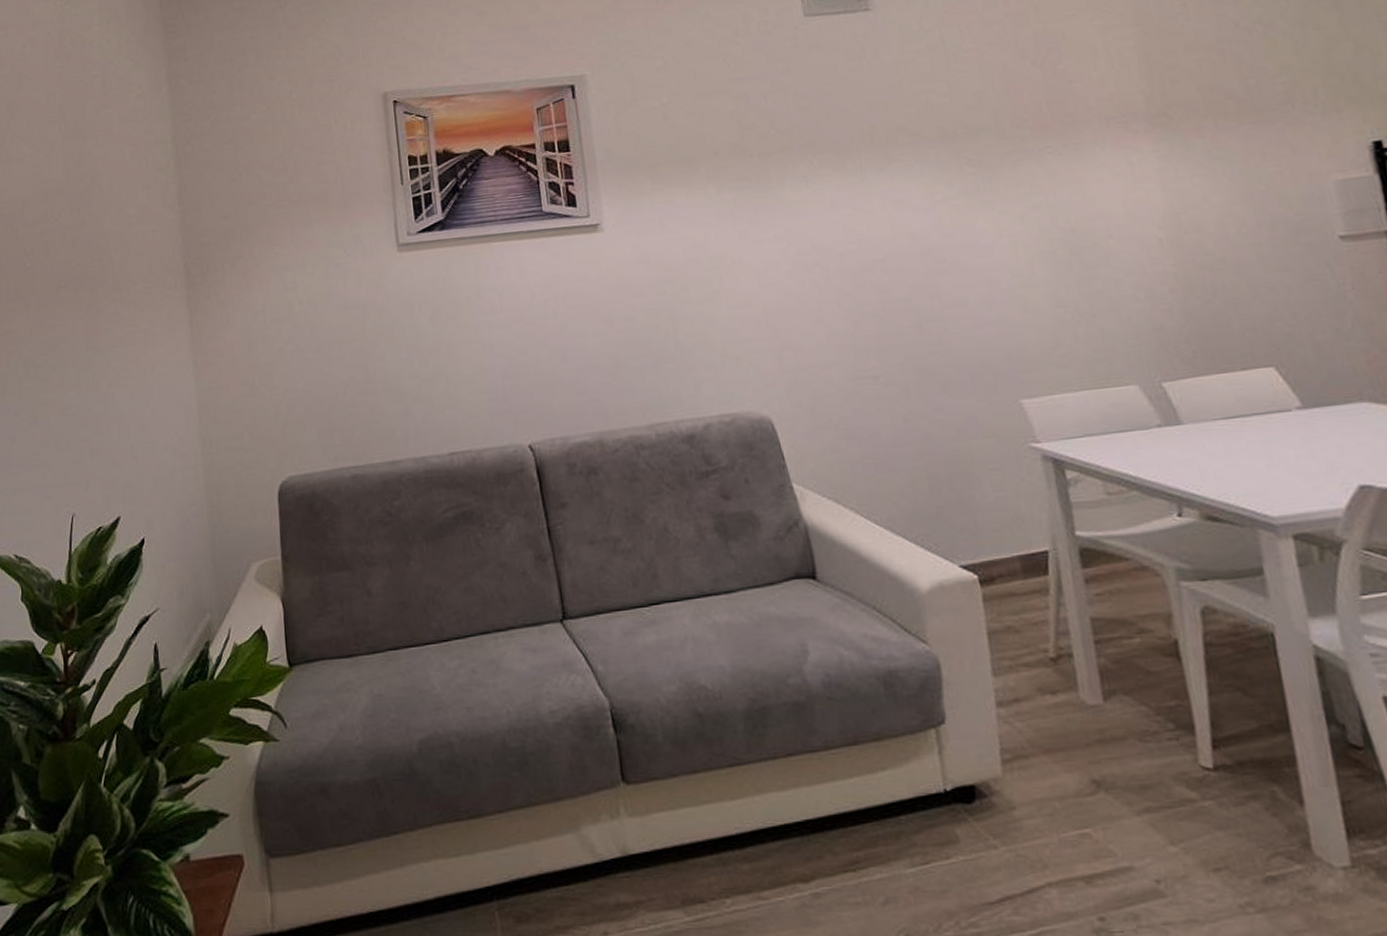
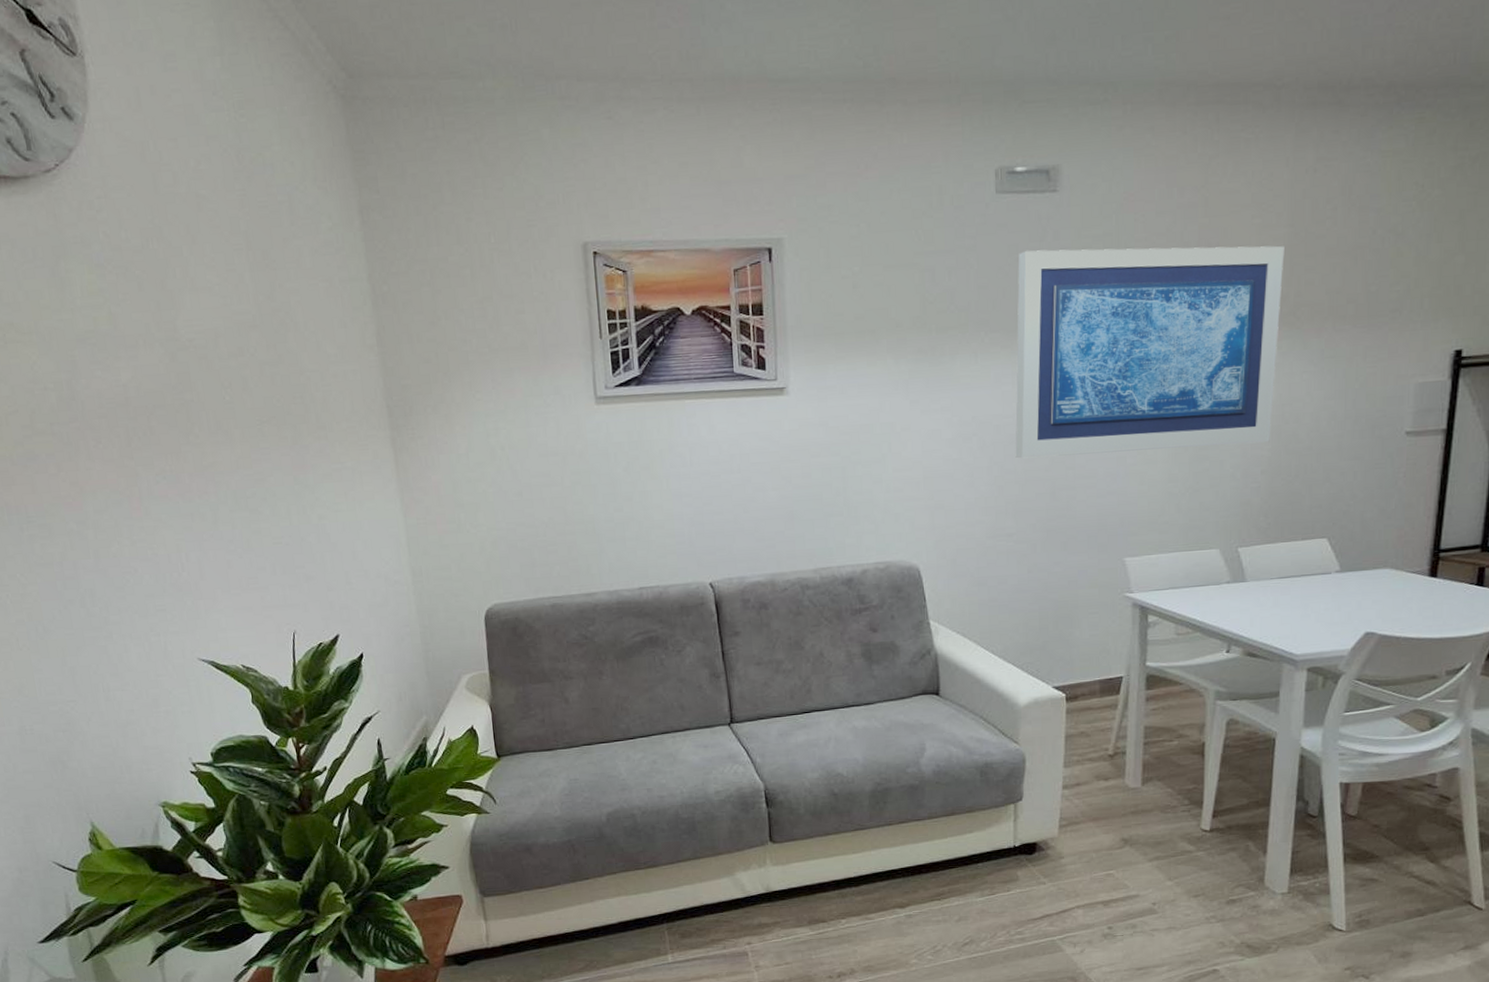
wall art: none [838,45,1171,289] -> present [1015,246,1285,459]

